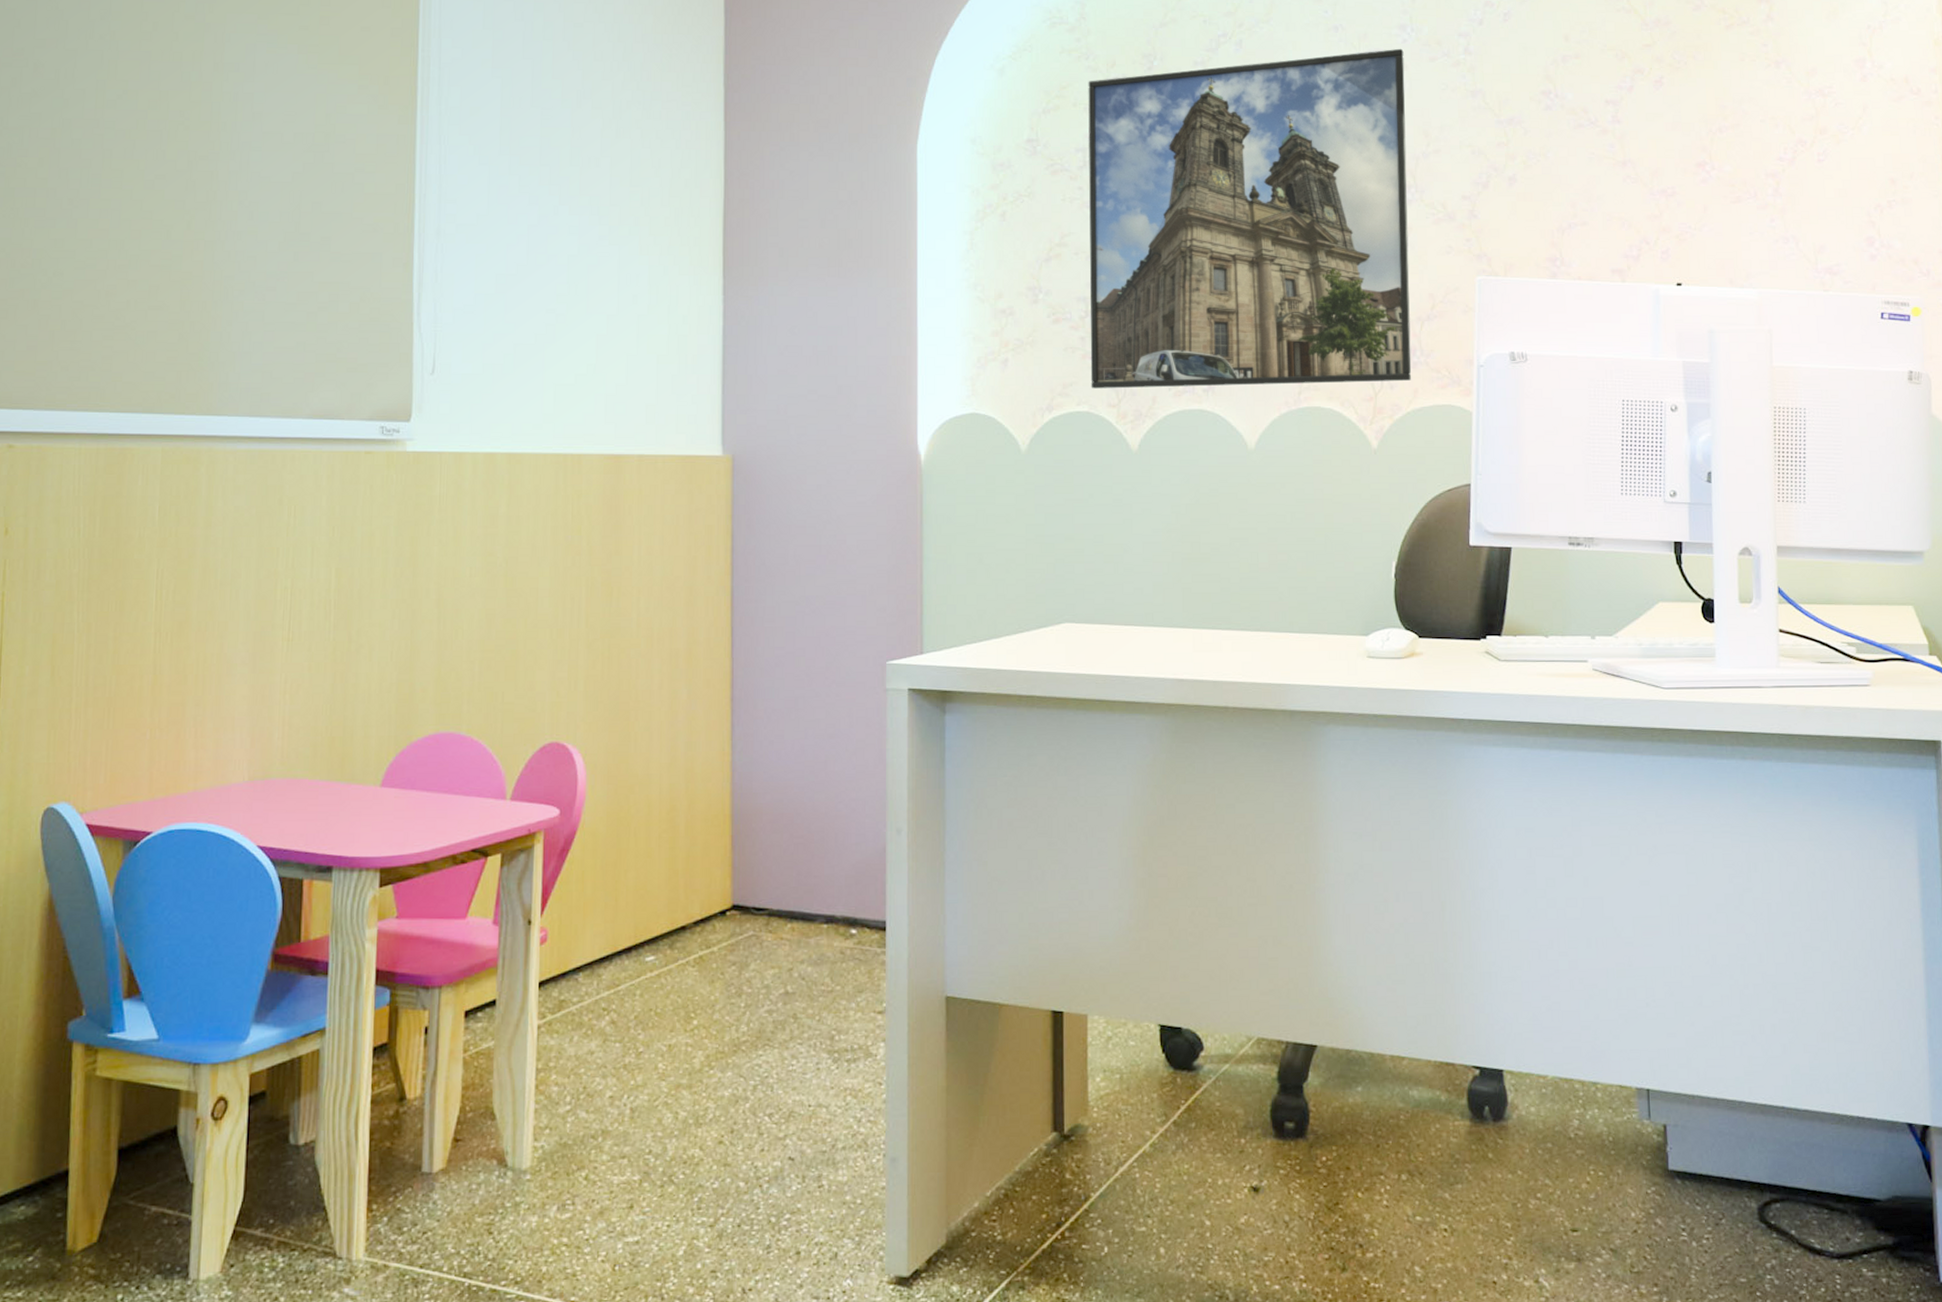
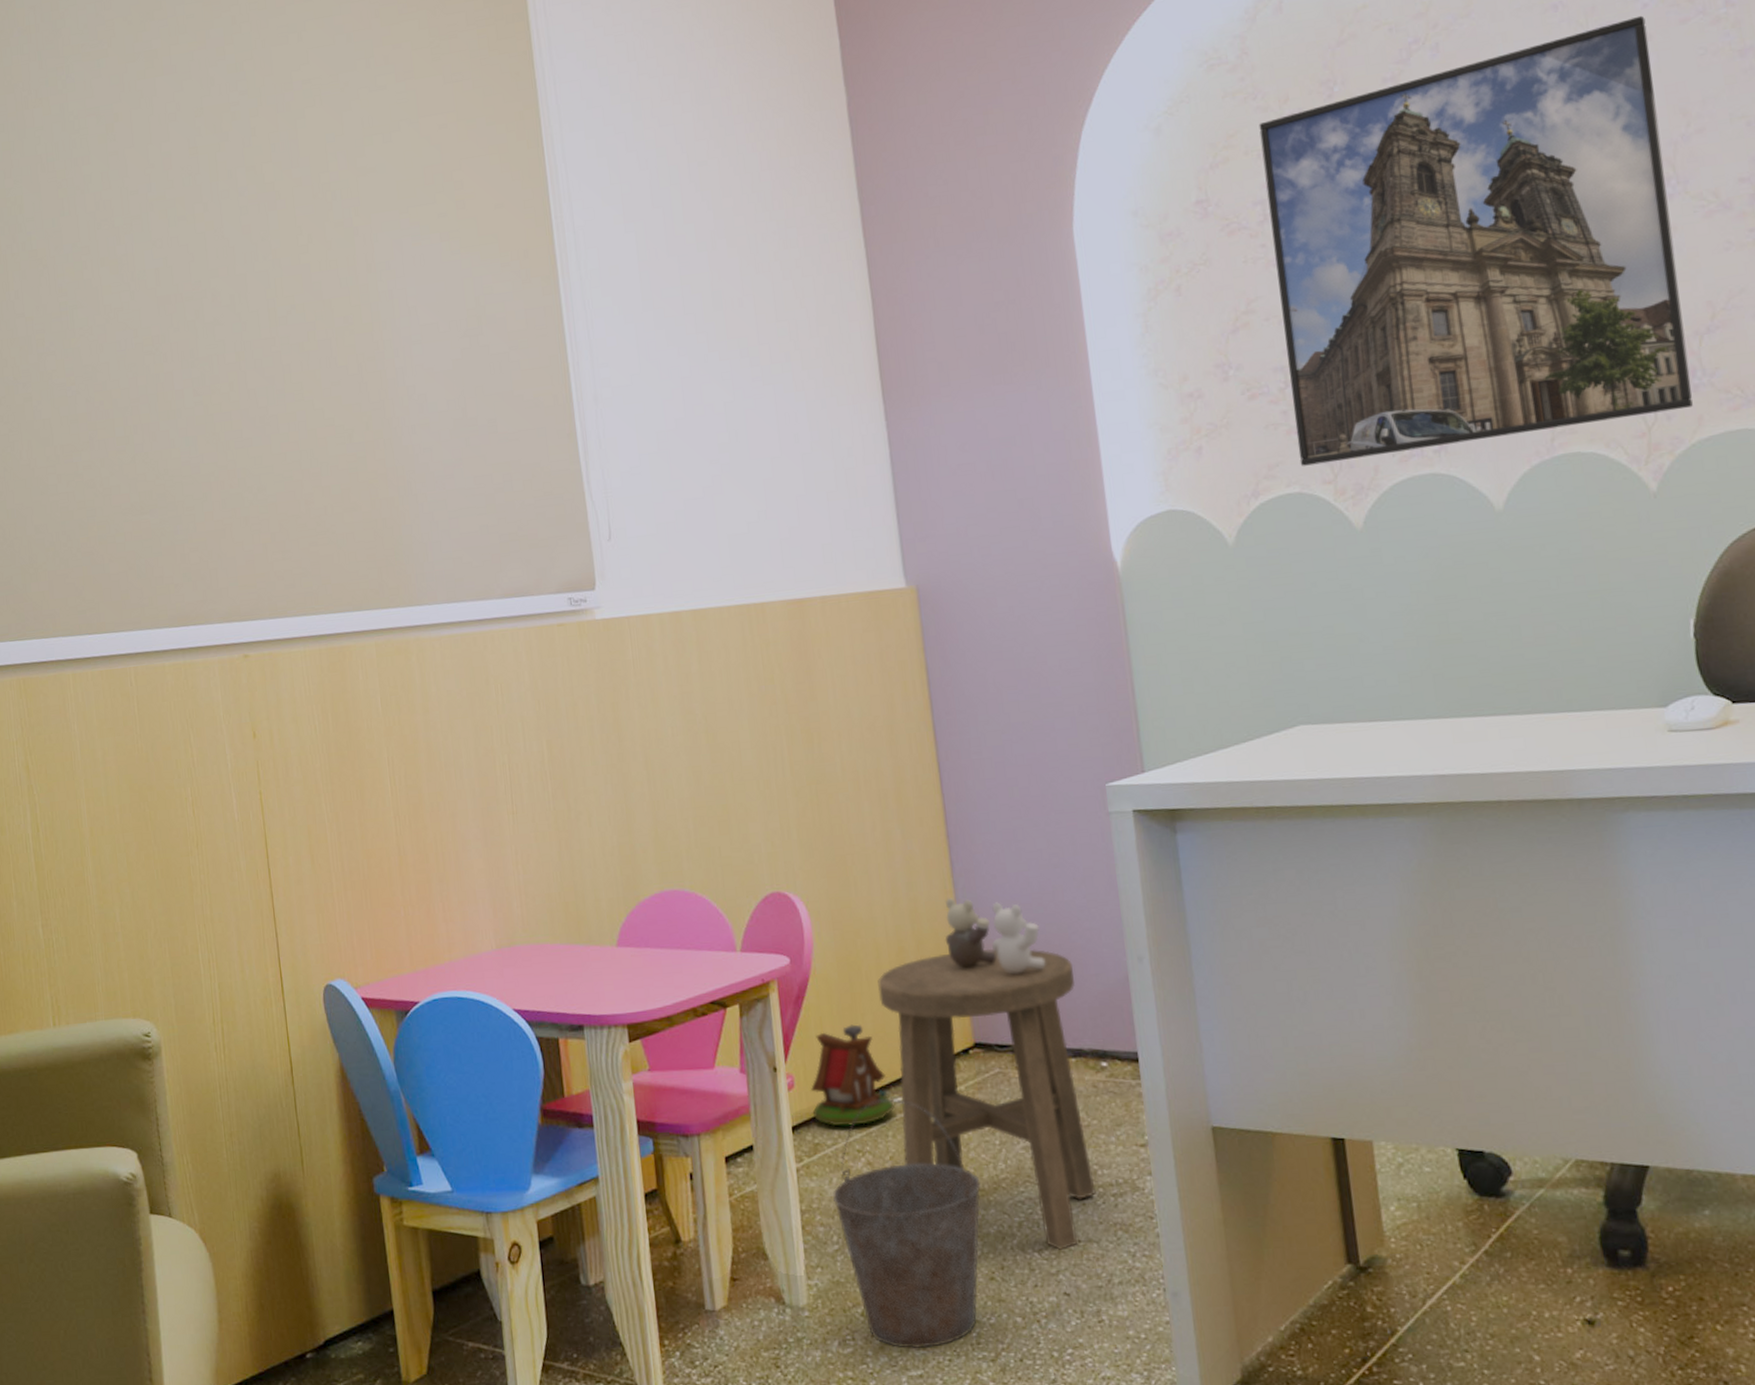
toy house: none [562,880,647,983] -> present [811,1024,896,1126]
bucket: none [572,957,721,1213] -> present [833,1099,981,1348]
stool: none [645,812,836,1114] -> present [878,948,1096,1250]
teddy bear: none [716,759,810,839] -> present [944,897,1046,975]

